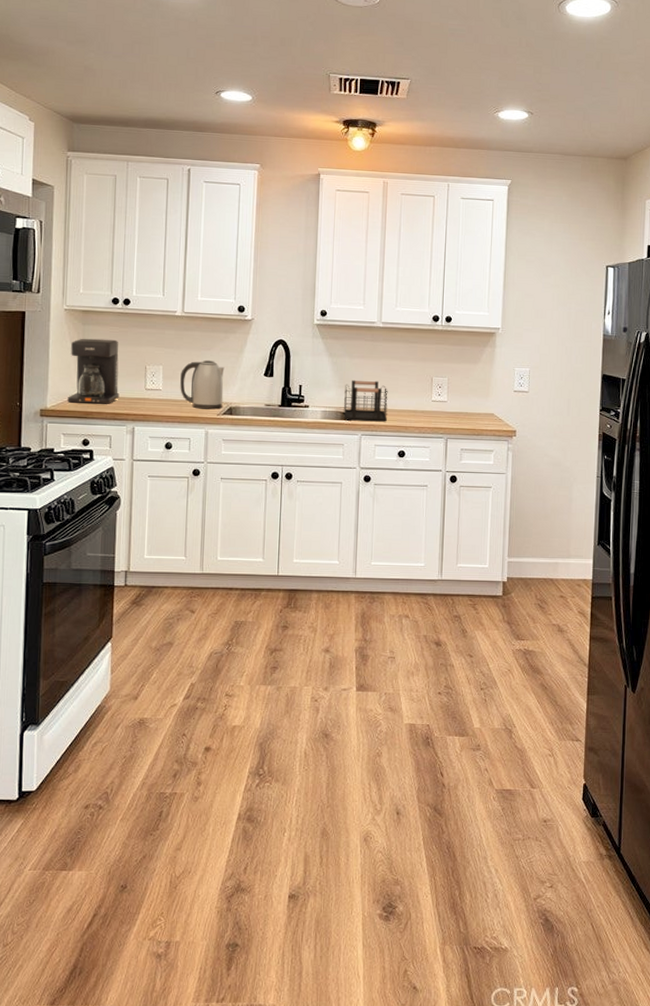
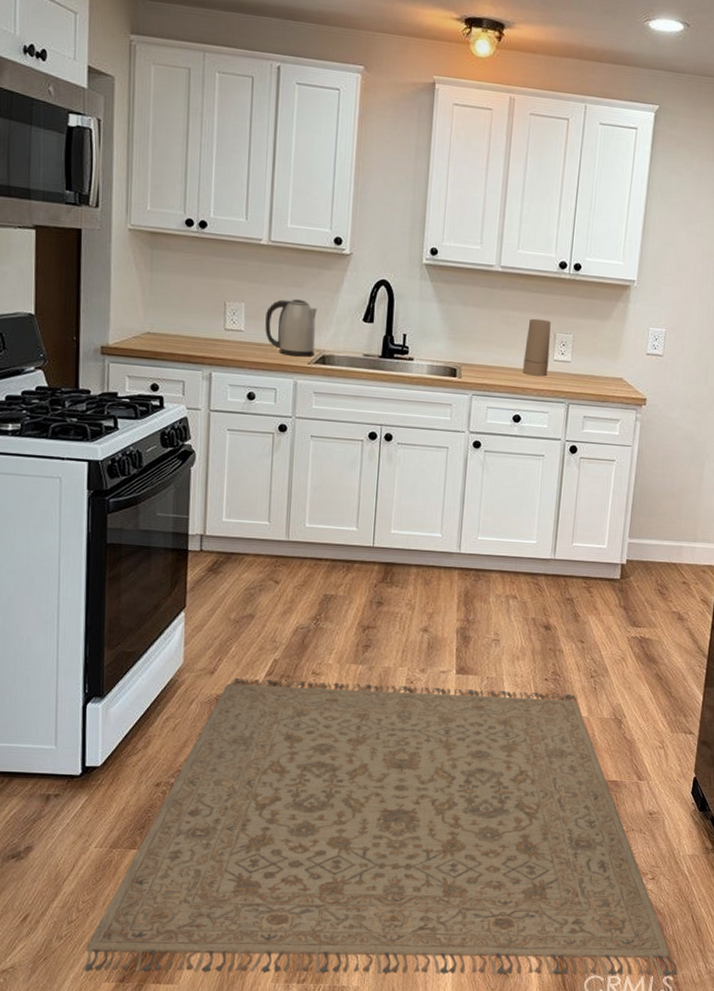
rug: none [16,702,582,995] -> present [83,677,678,977]
coffee maker: present [67,338,119,404] -> none [133,265,194,345]
dish rack: present [344,379,388,422] -> none [453,331,505,382]
canister: none [405,365,428,416] -> present [523,318,551,377]

